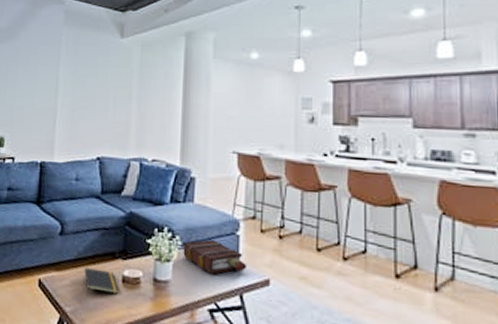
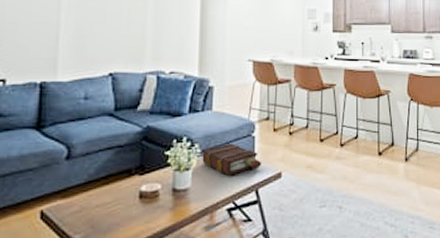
notepad: present [84,267,119,296] -> none [96,189,136,219]

